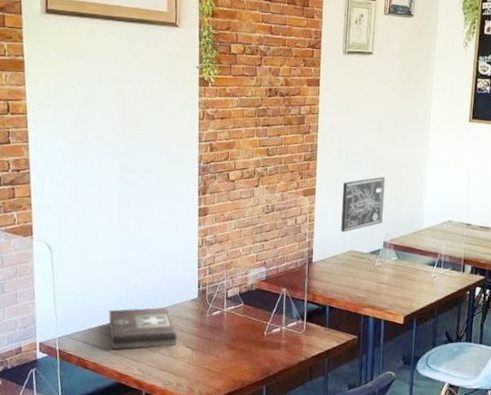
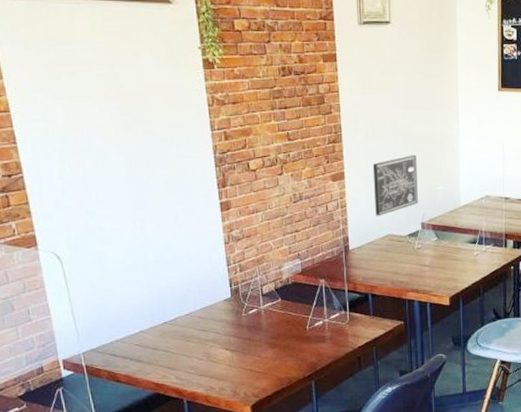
first aid kit: present [108,307,177,350] -> none [135,310,214,360]

